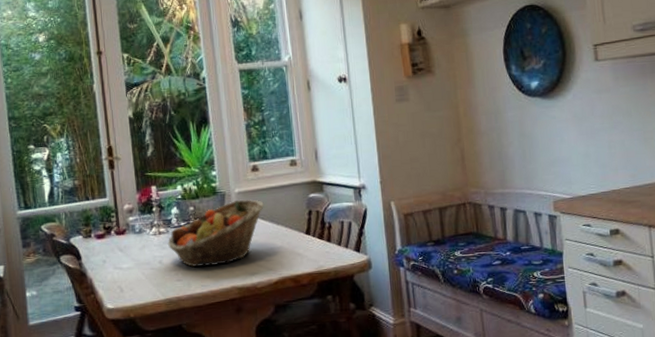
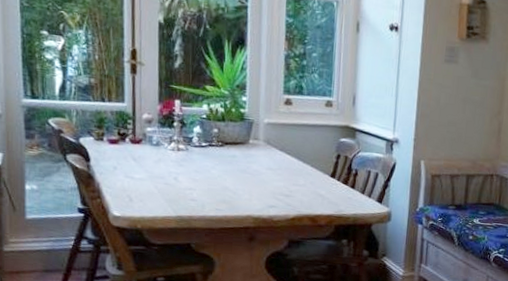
fruit basket: present [167,199,265,267] -> none [185,130,293,193]

